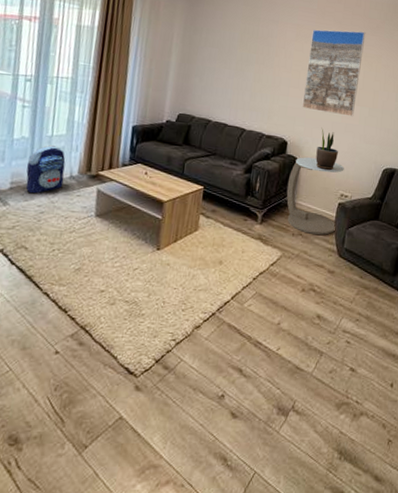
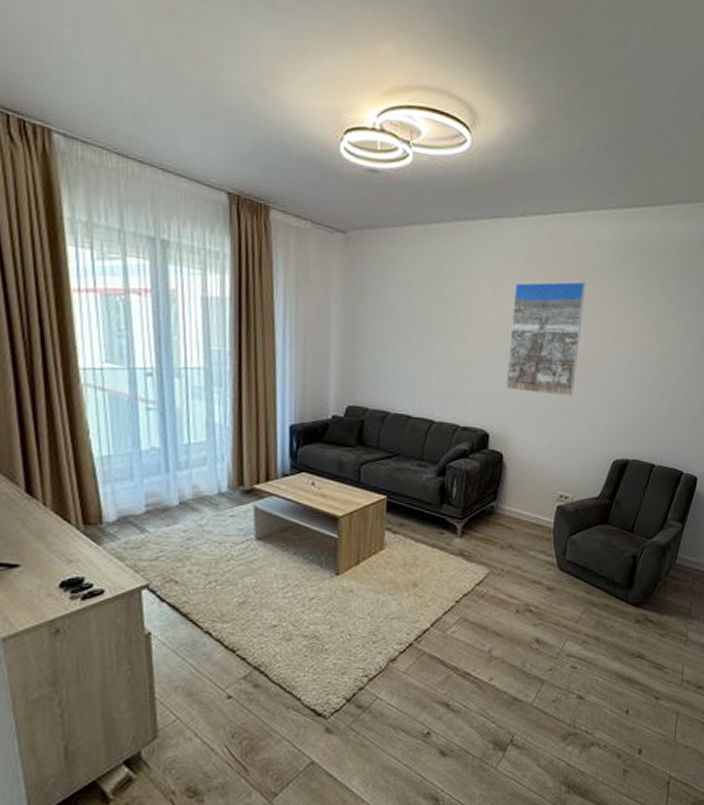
backpack: present [25,145,66,194] -> none [163,456,211,517]
side table: present [286,157,344,235] -> none [491,451,563,545]
potted plant: present [315,127,338,171] -> none [526,412,555,467]

